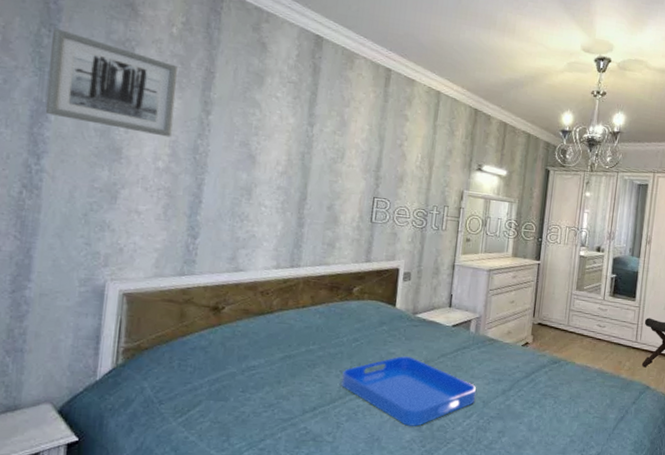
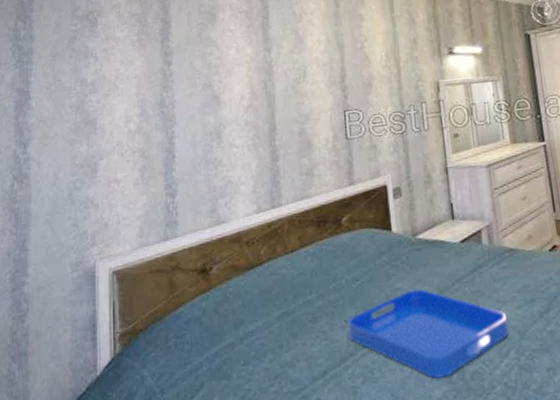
wall art: present [45,28,178,137] -> none [27,19,139,102]

